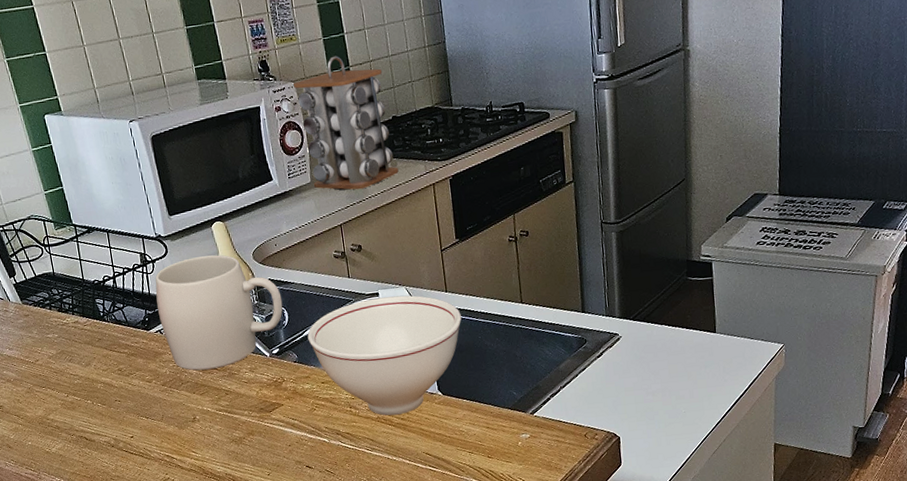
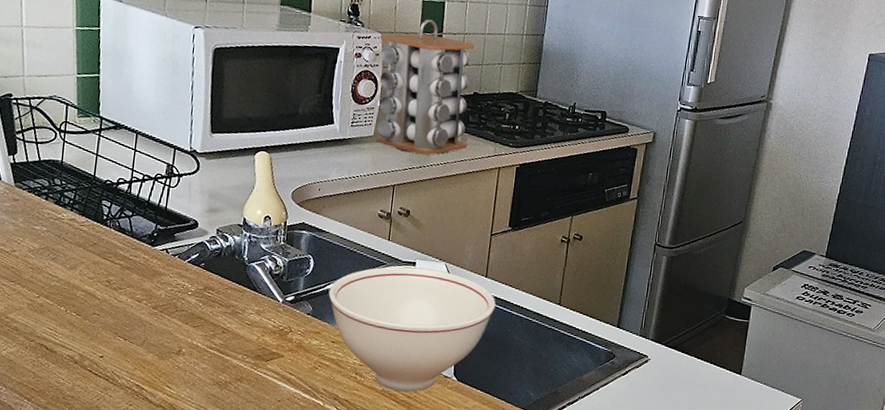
mug: present [155,254,283,371] -> none [169,181,312,303]

